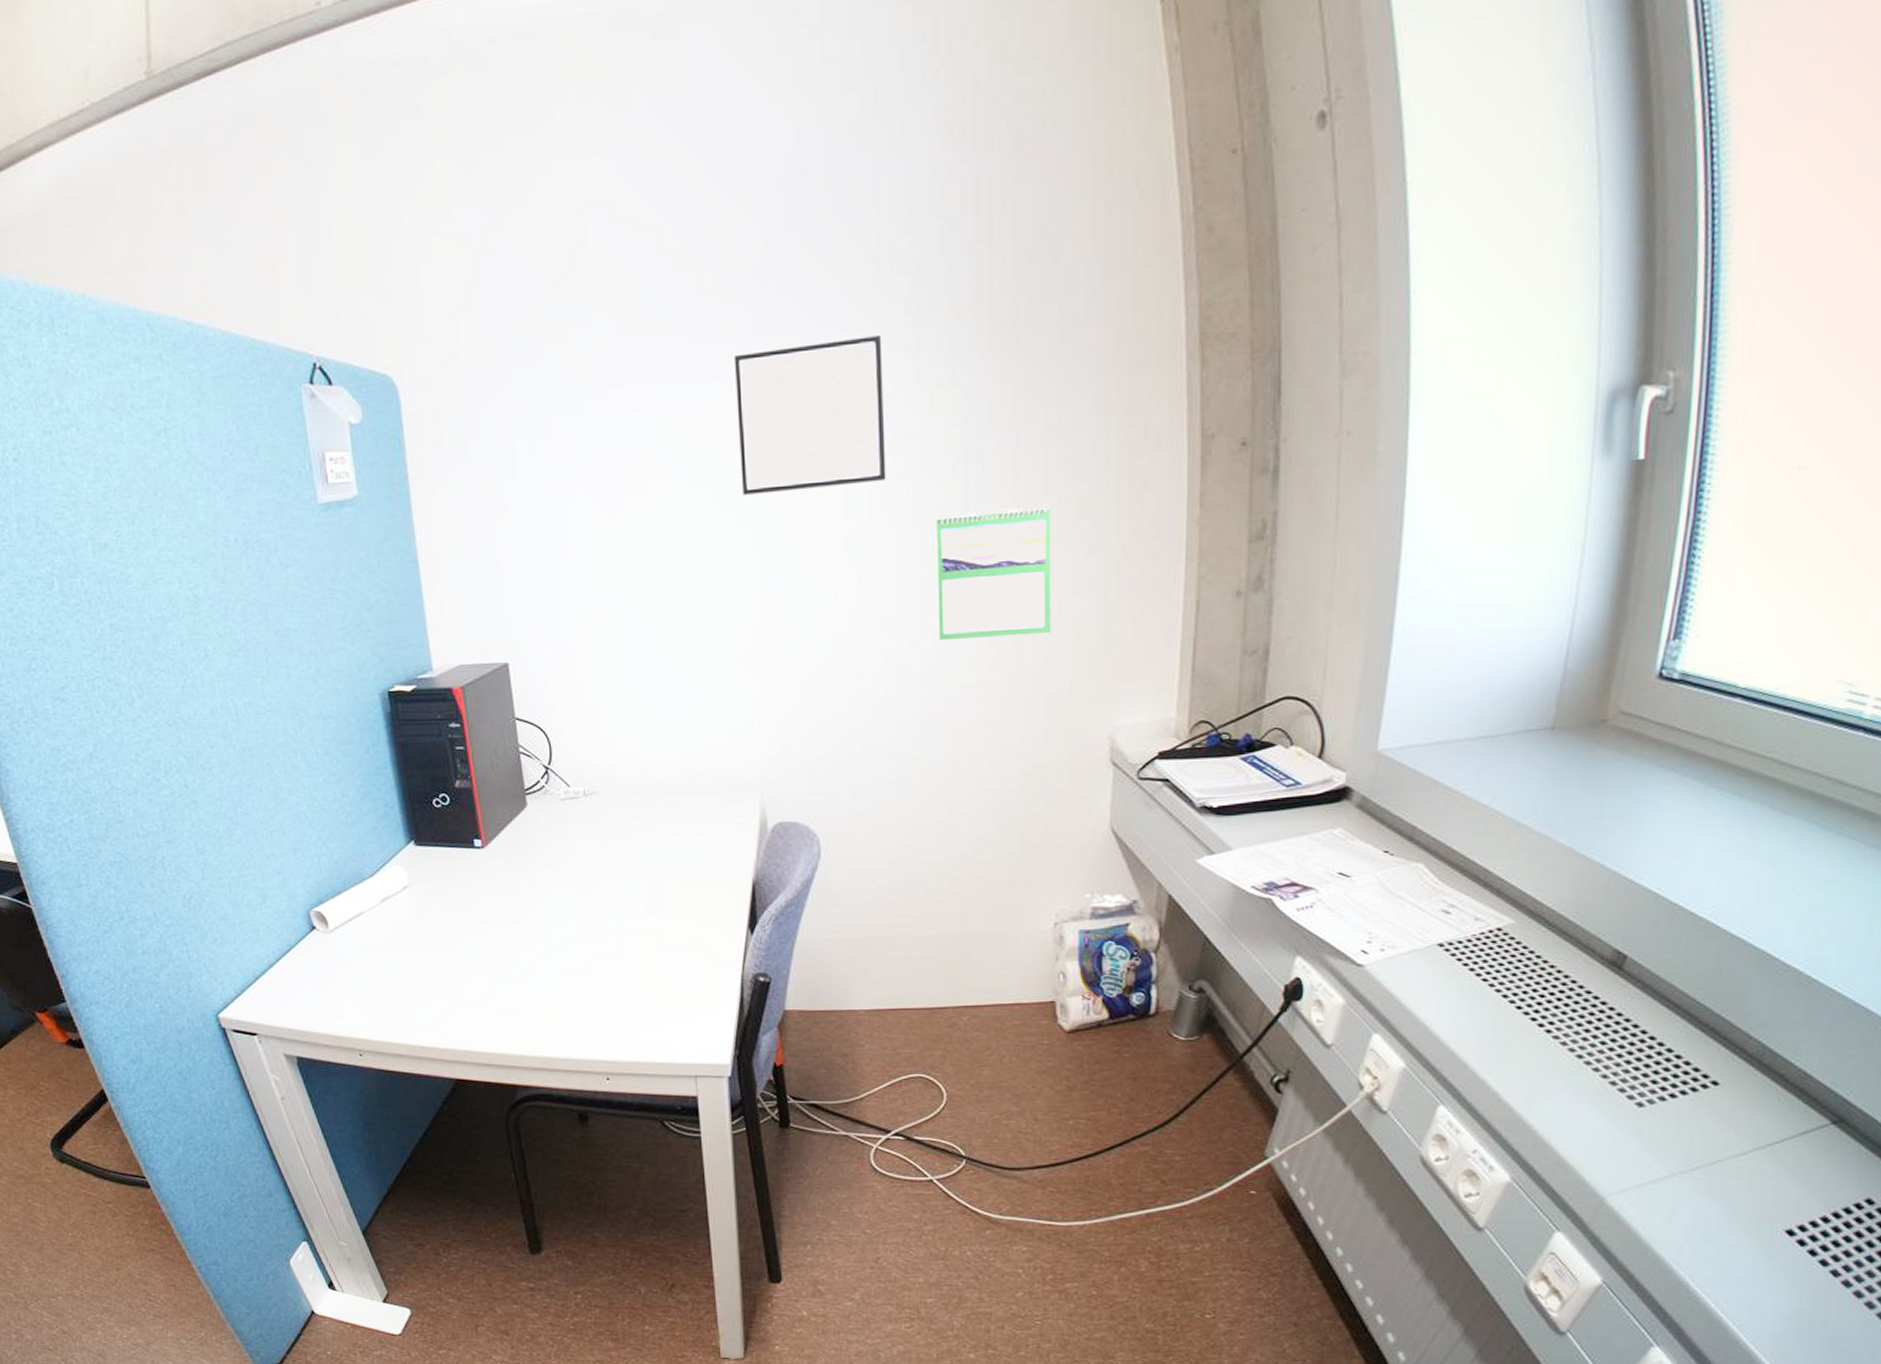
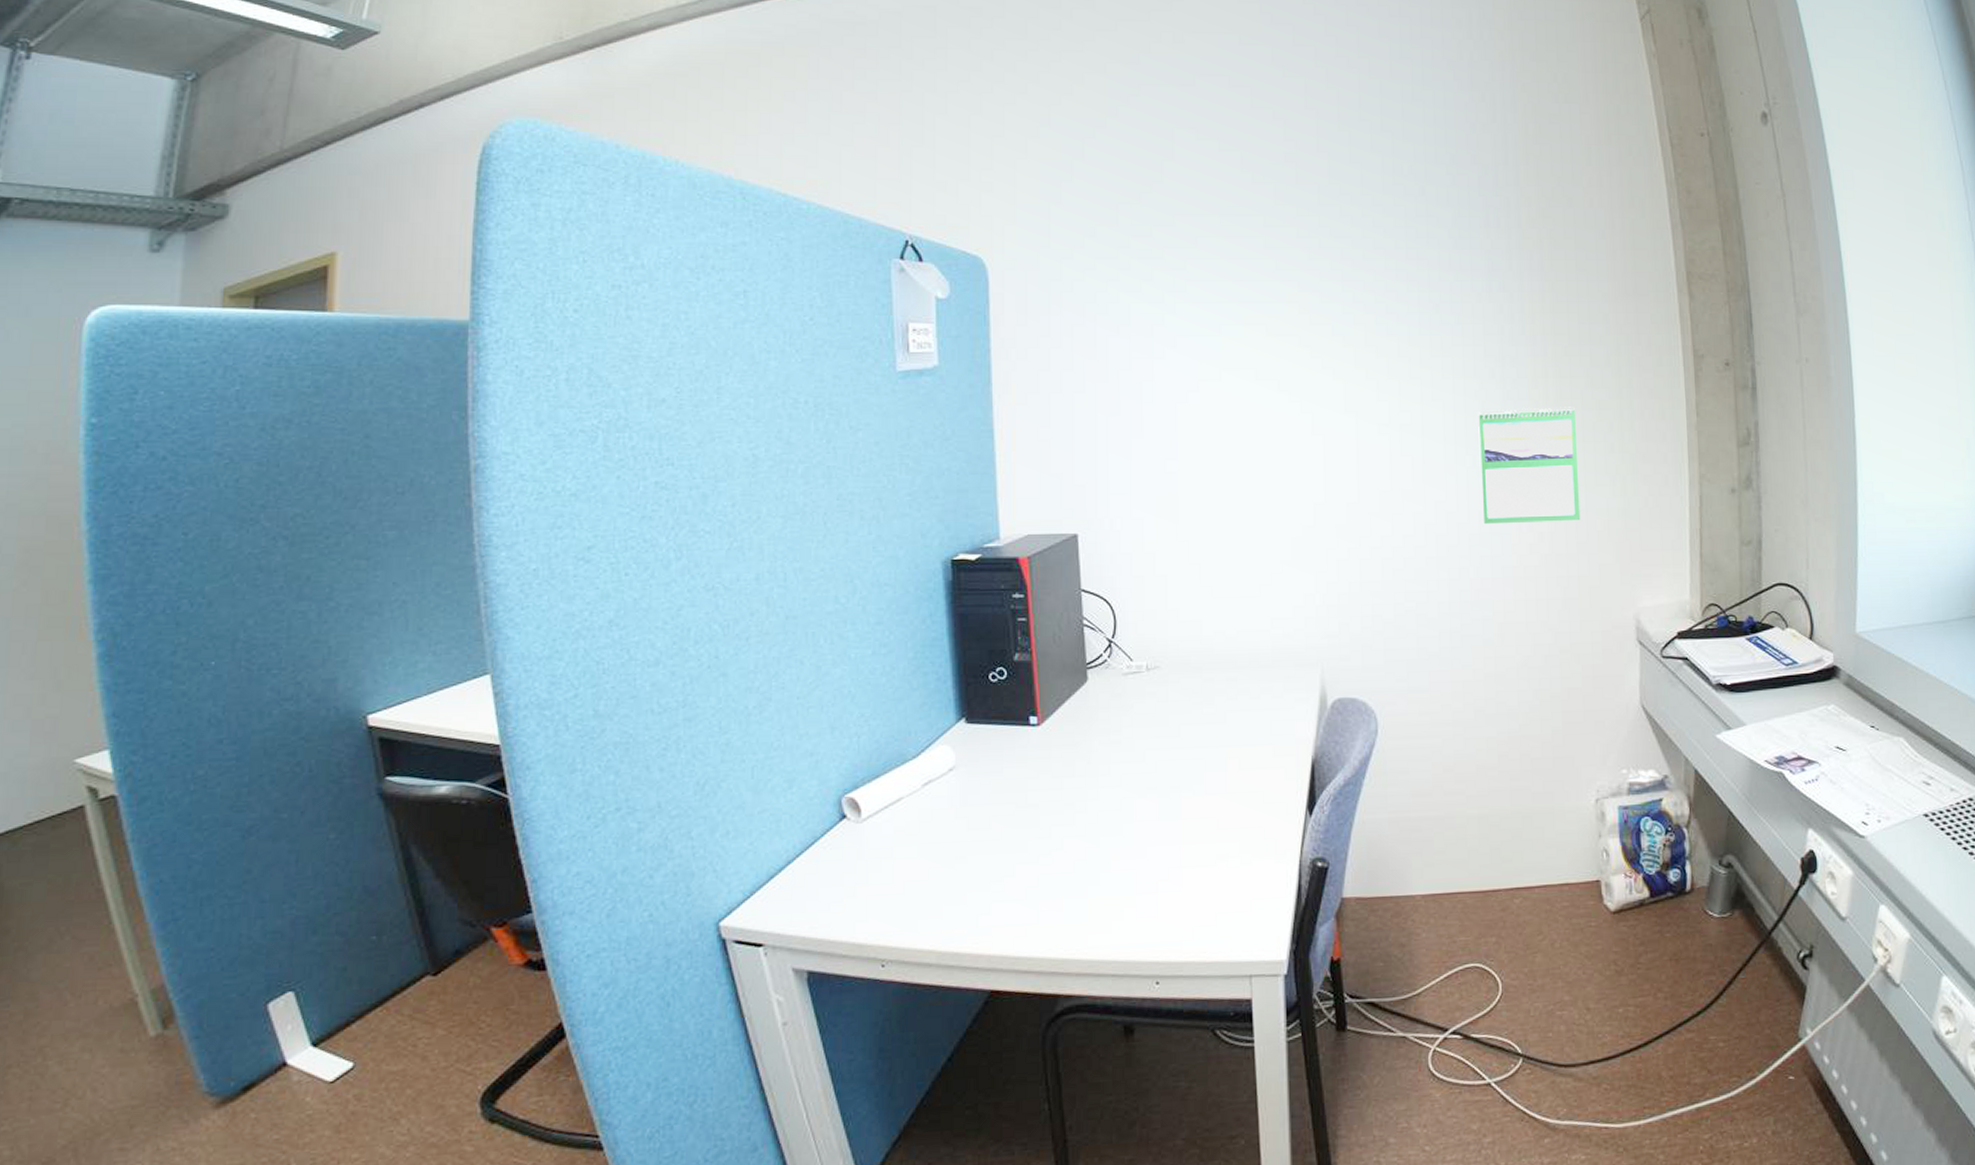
wall art: present [733,336,886,495] -> none [1301,255,1435,385]

